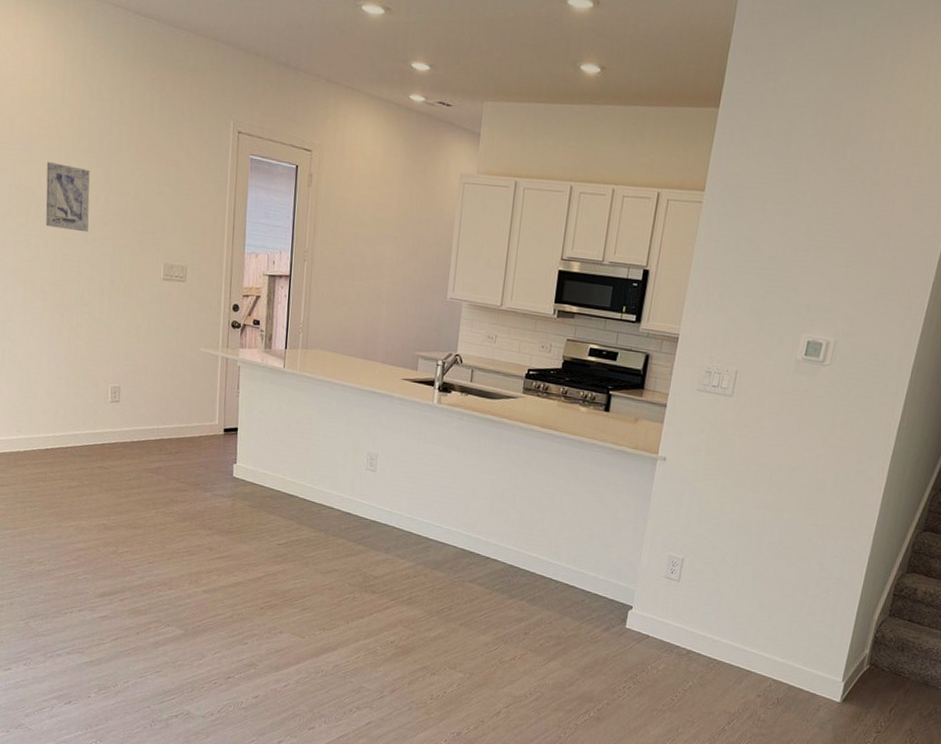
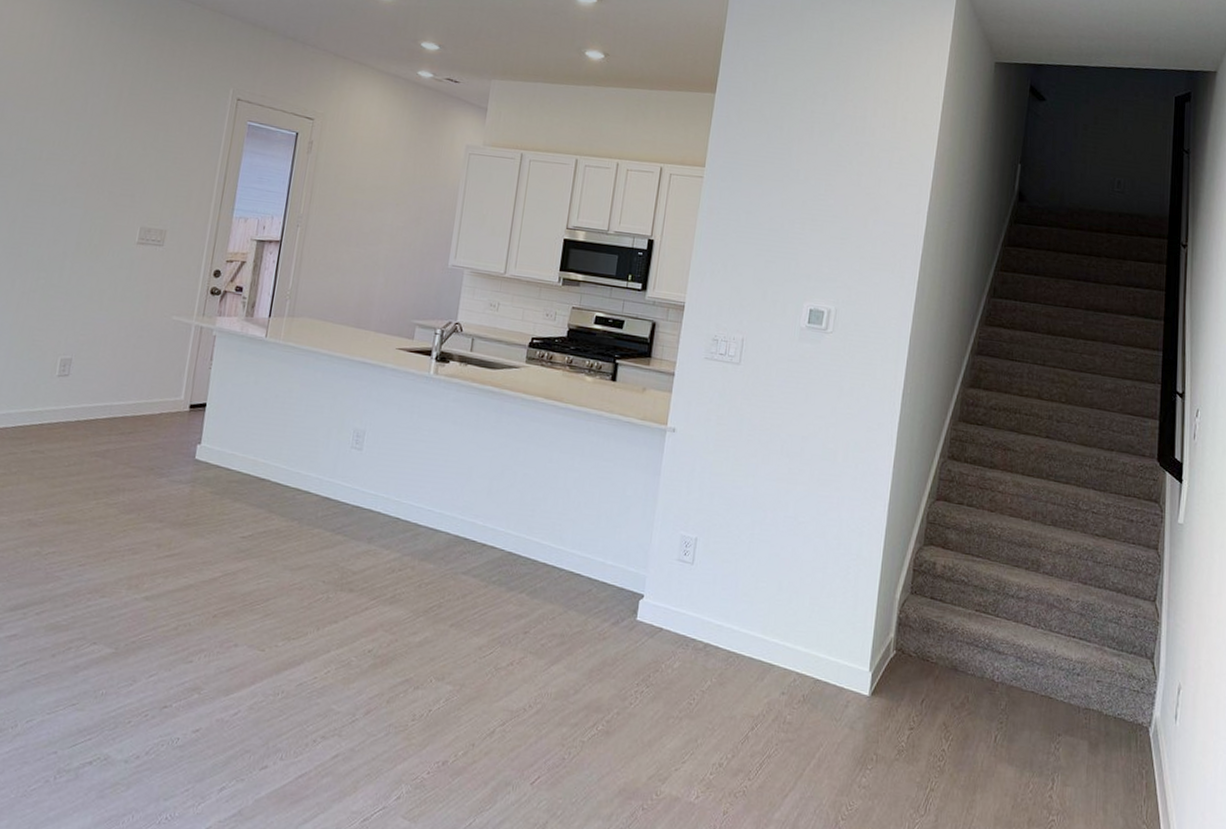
wall art: present [46,162,90,233] -> none [9,122,69,194]

